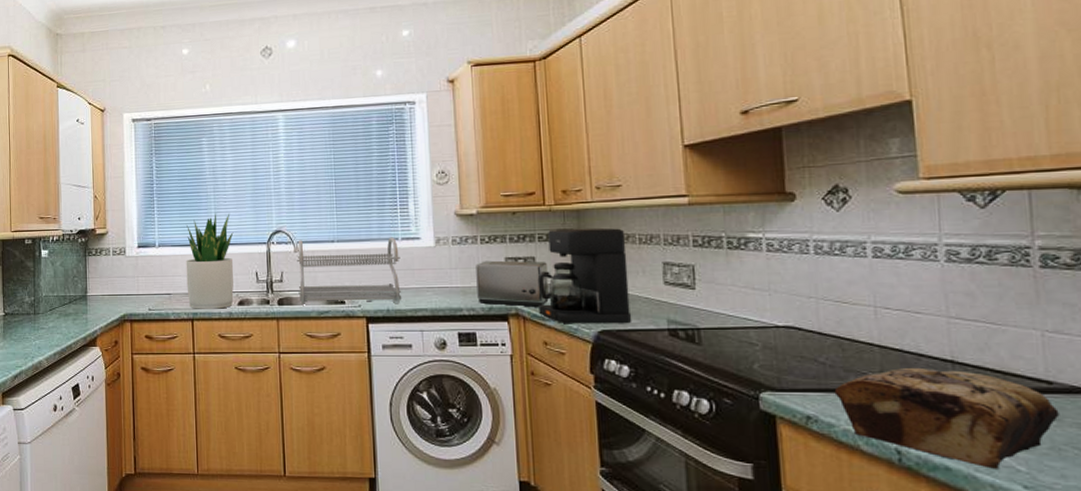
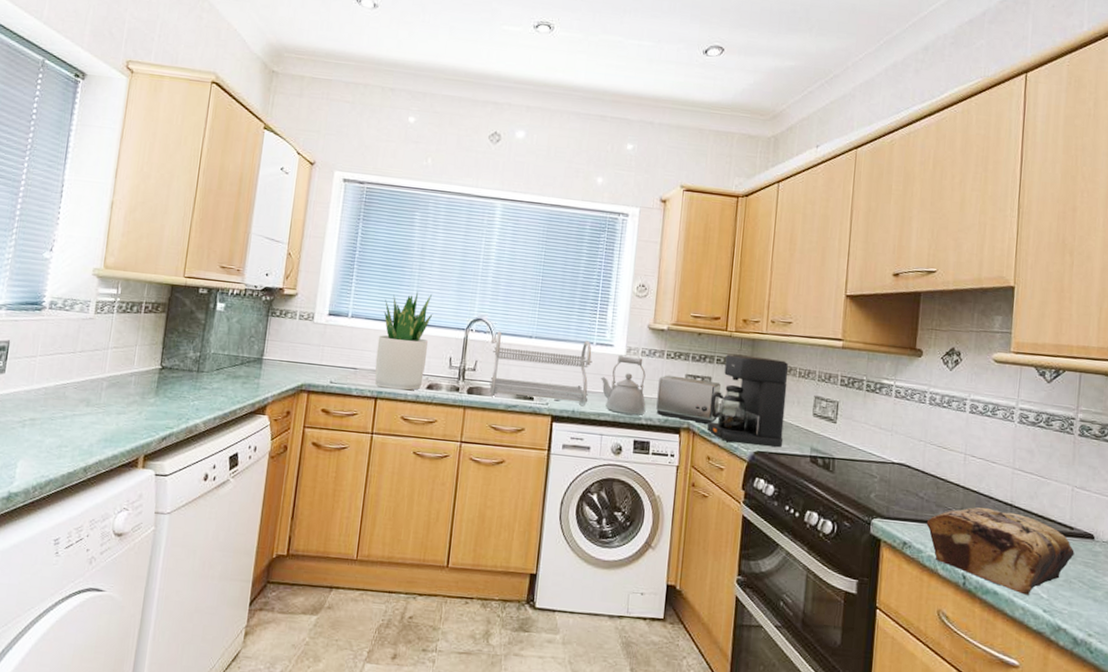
kettle: none [412,247,466,308] -> present [601,355,646,416]

